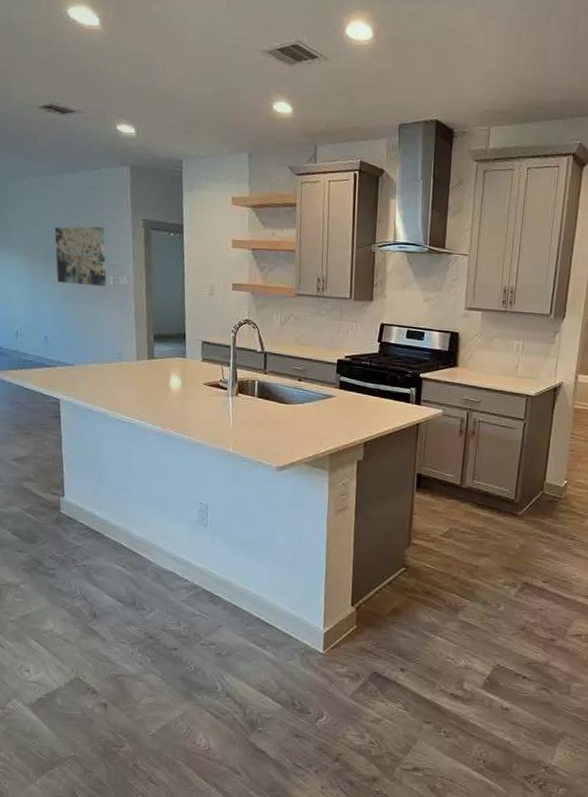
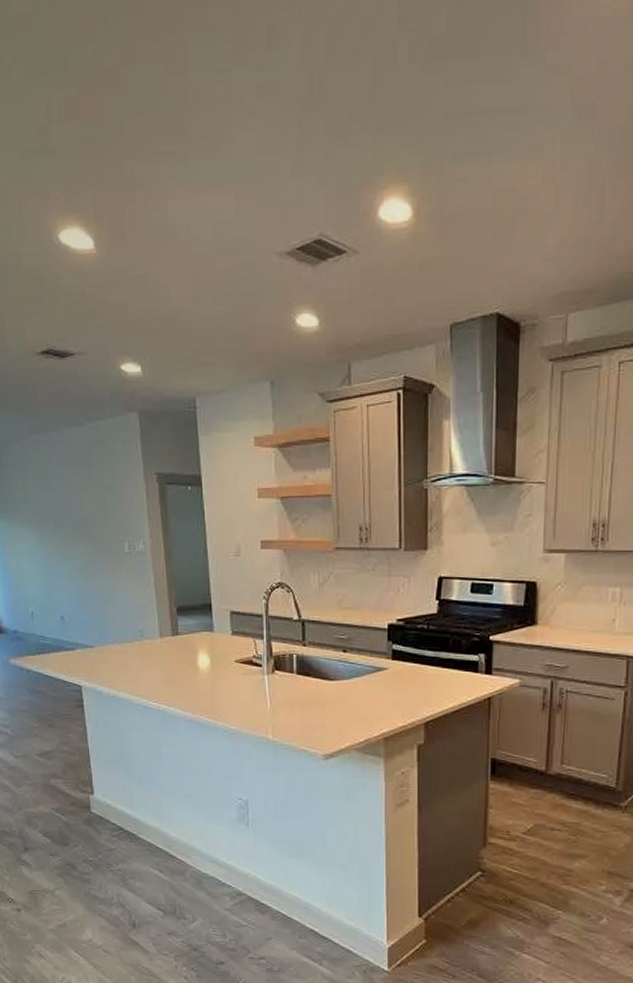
wall art: present [54,226,106,287] -> none [63,486,122,555]

